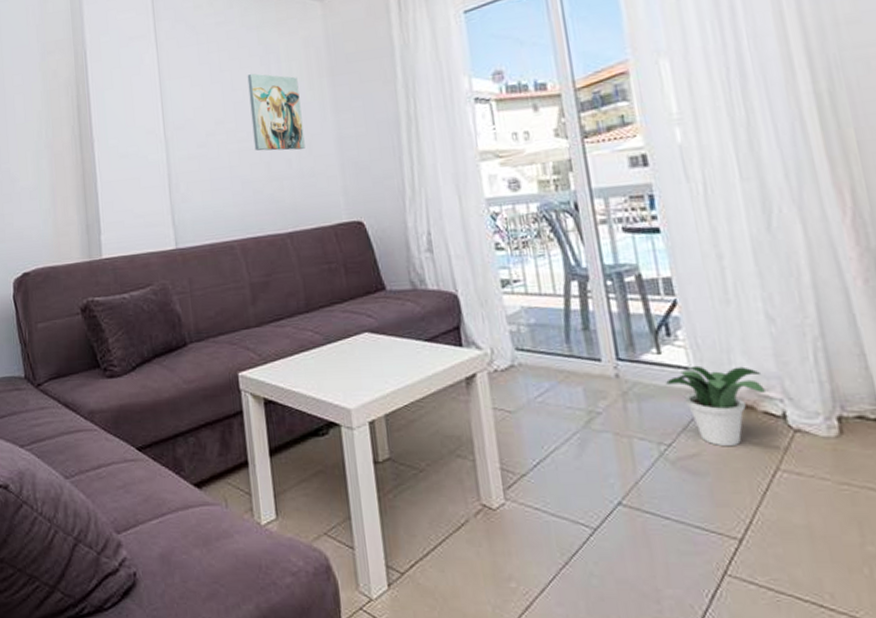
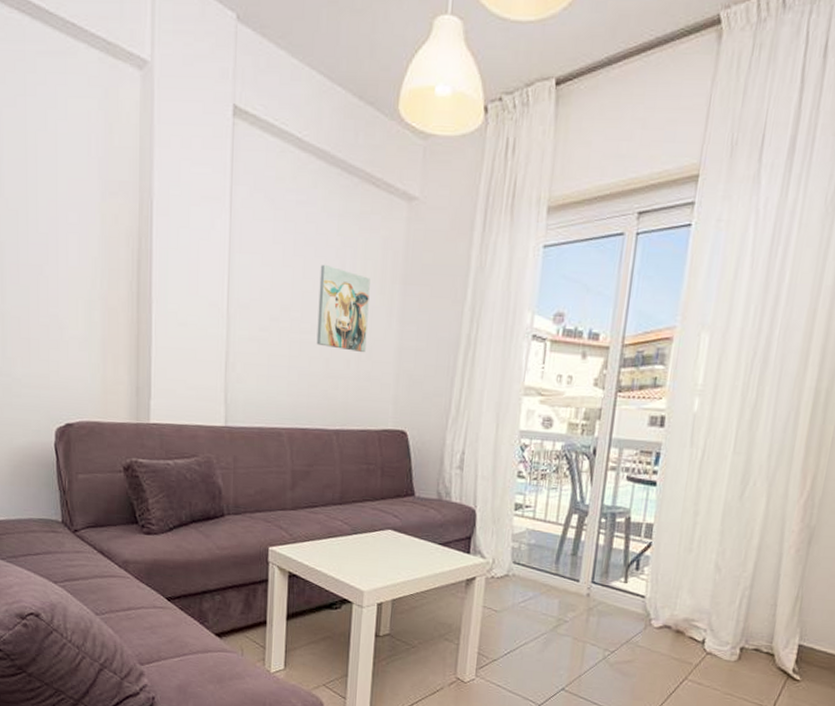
potted plant: present [665,365,765,447] -> none [623,595,698,659]

